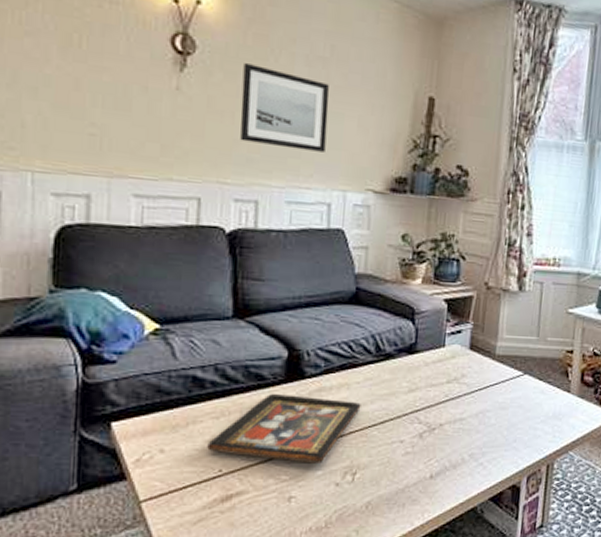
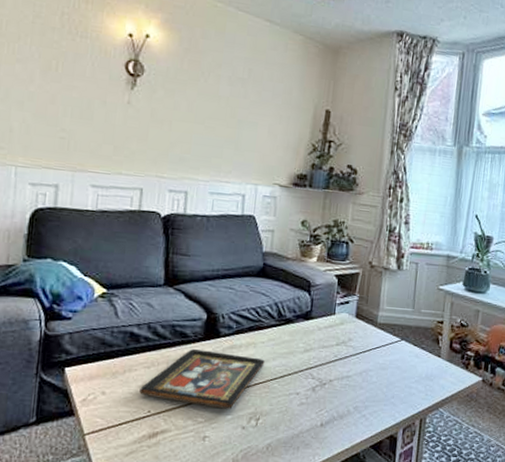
wall art: present [240,63,329,152] -> none [175,83,246,154]

